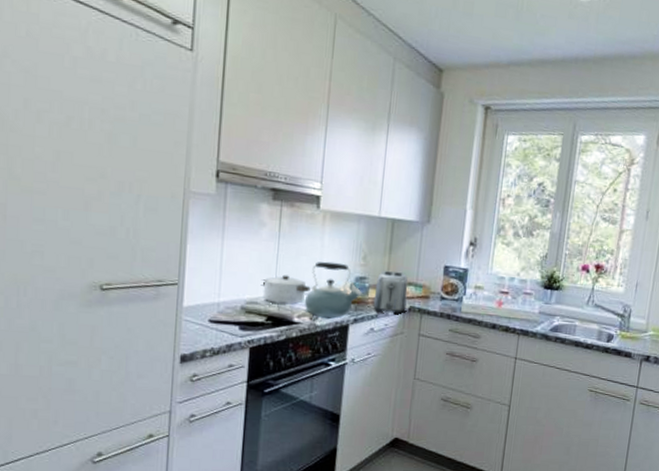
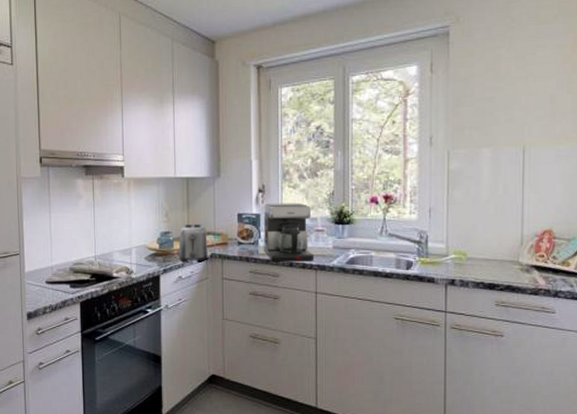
cooking pot: present [262,274,311,305] -> none [84,237,124,262]
kettle: present [304,261,362,319] -> none [120,221,168,271]
coffee maker: none [467,258,522,325] -> present [264,203,314,262]

